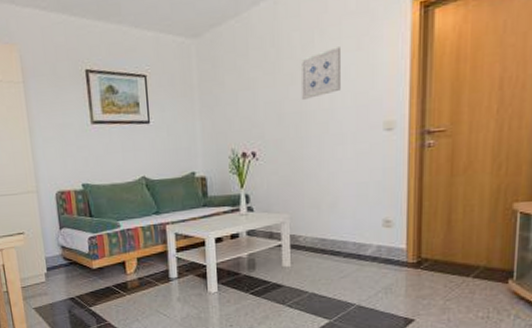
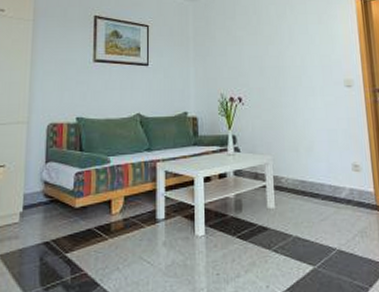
wall art: present [300,47,340,100] -> none [276,20,309,57]

